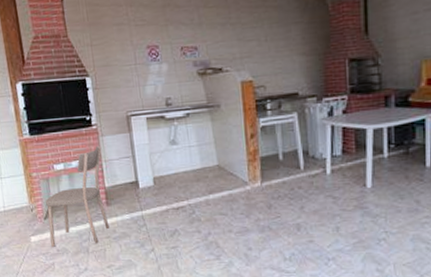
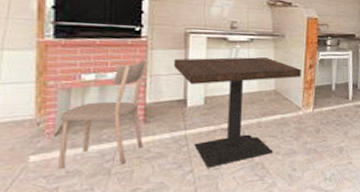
dining table: none [121,131,243,247] -> present [173,57,301,168]

